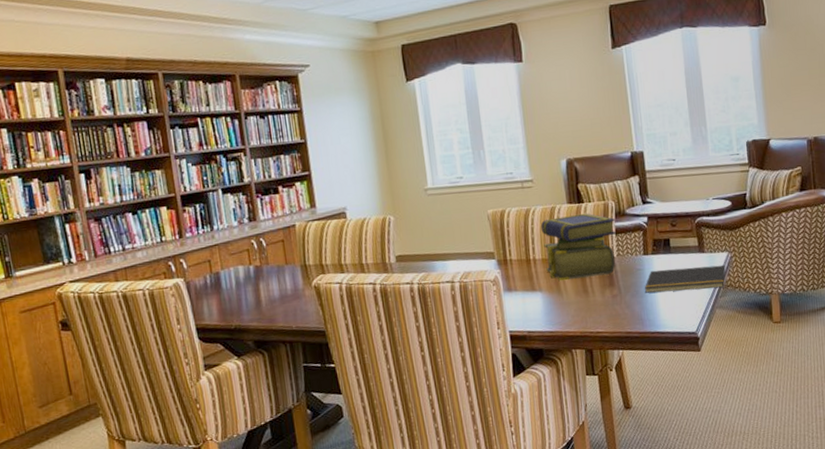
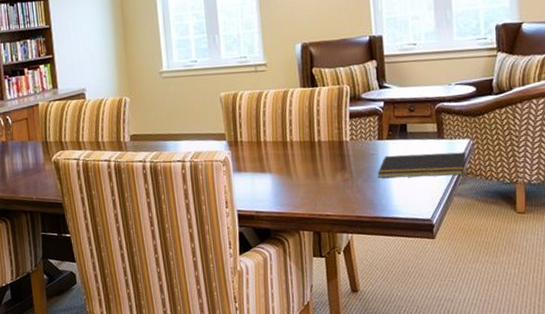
stack of books: present [540,213,617,282] -> none [272,97,351,164]

